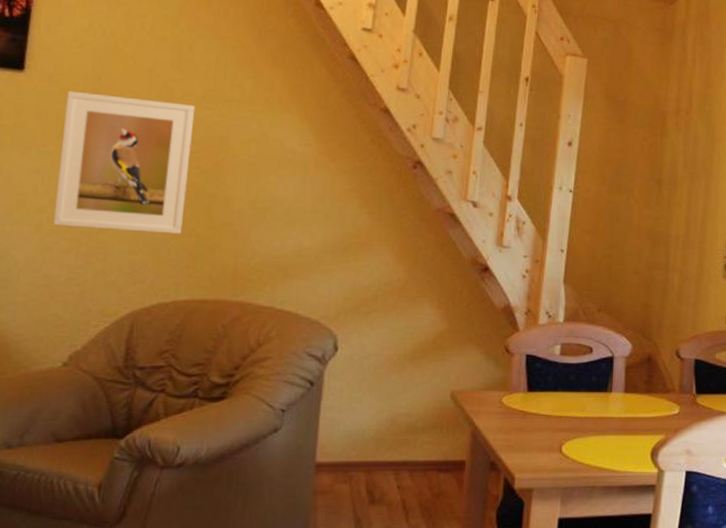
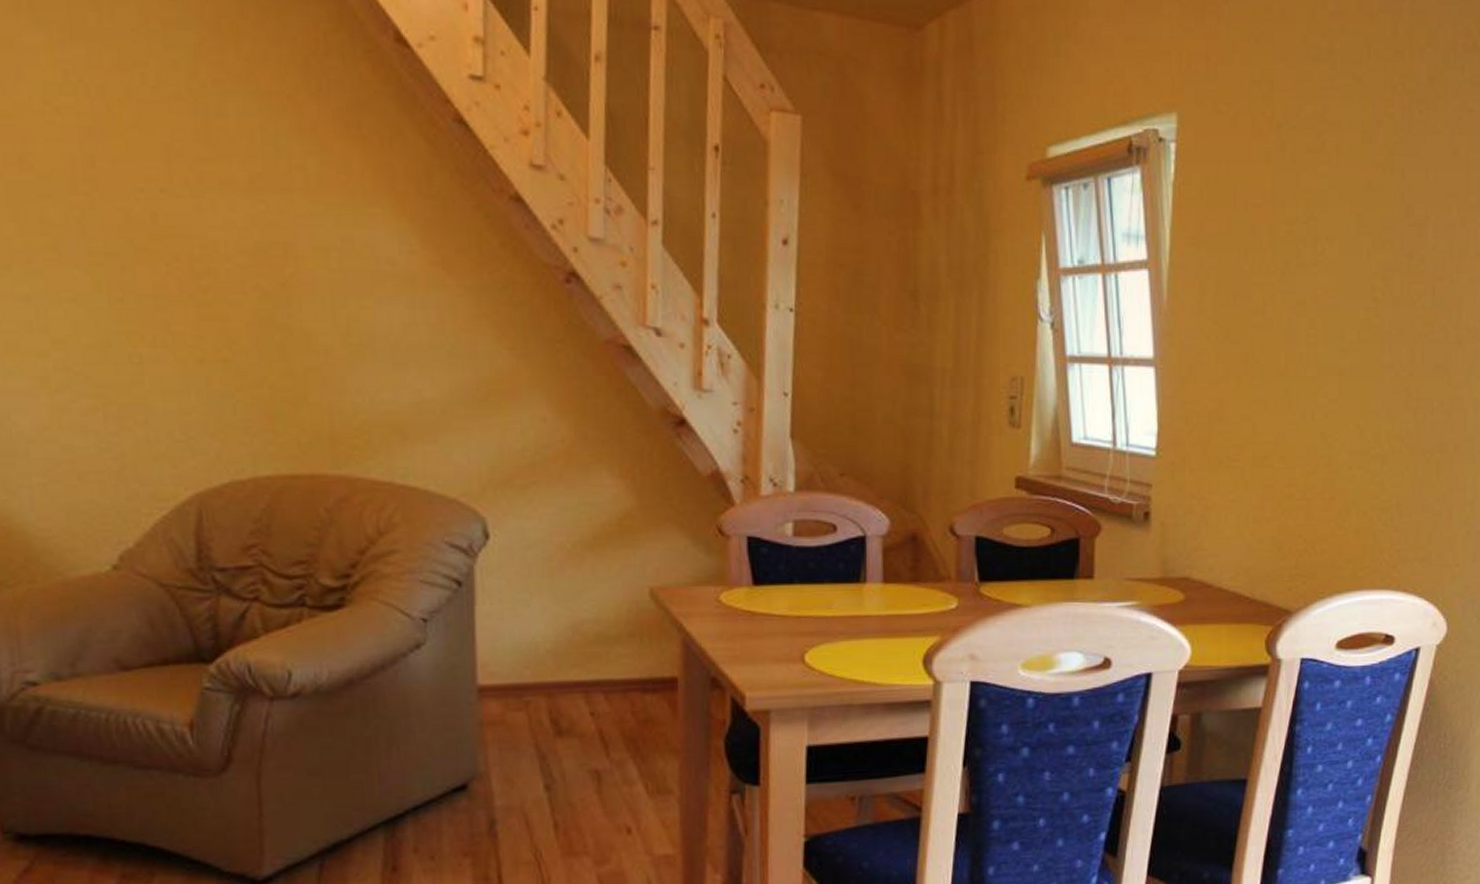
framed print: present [53,91,195,234] -> none [49,179,249,384]

